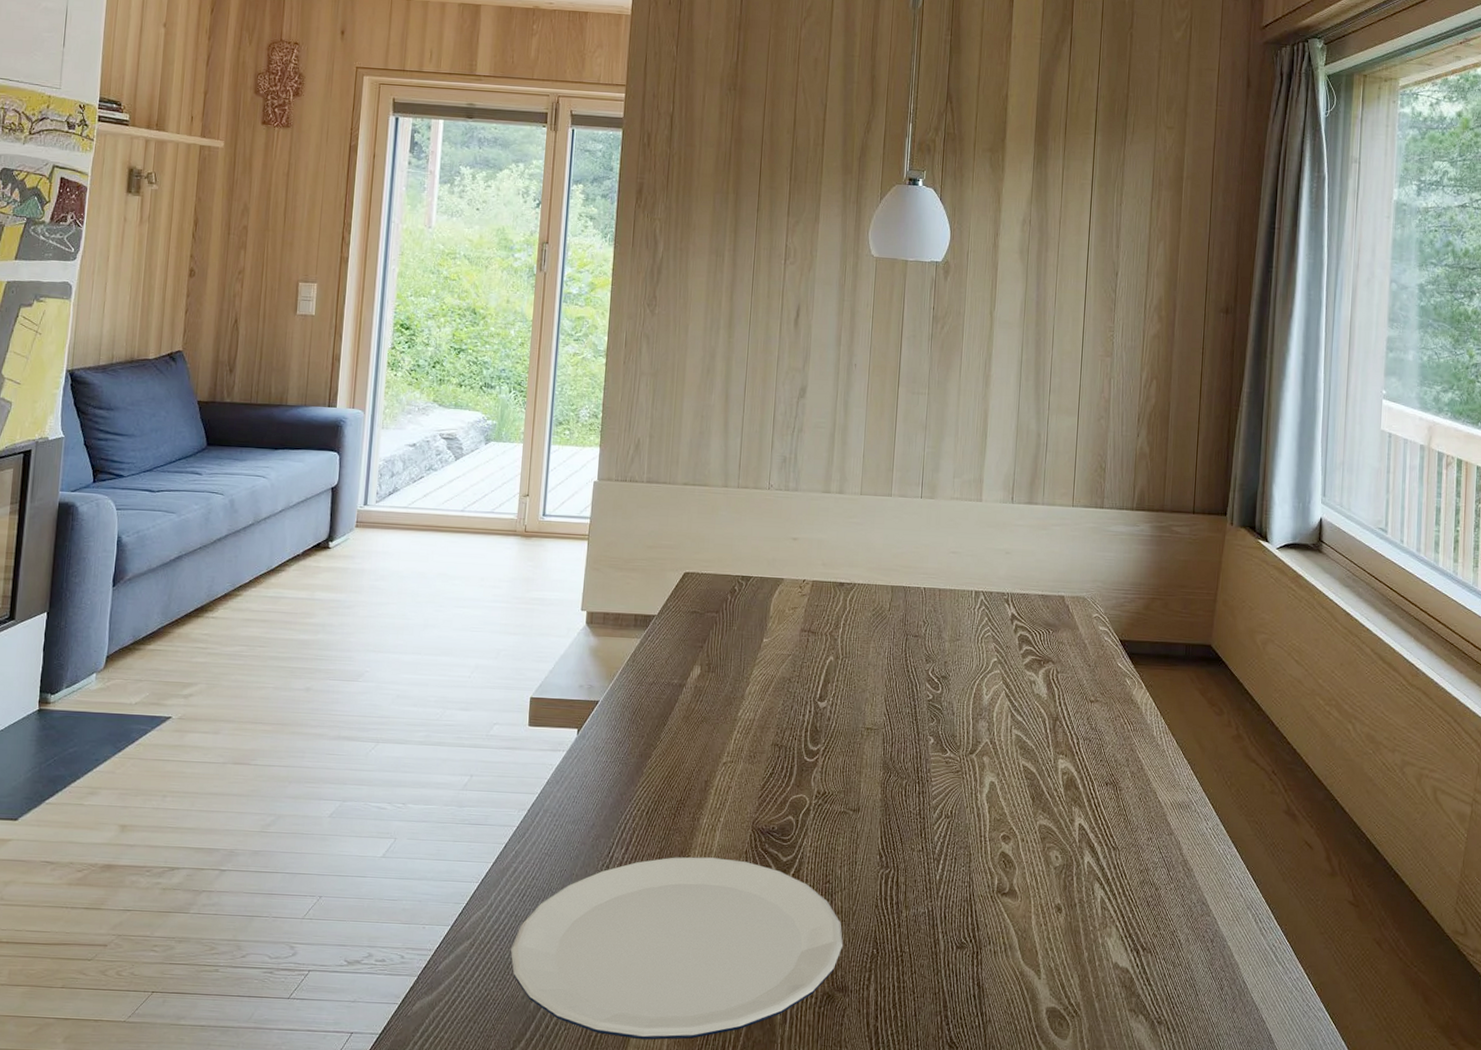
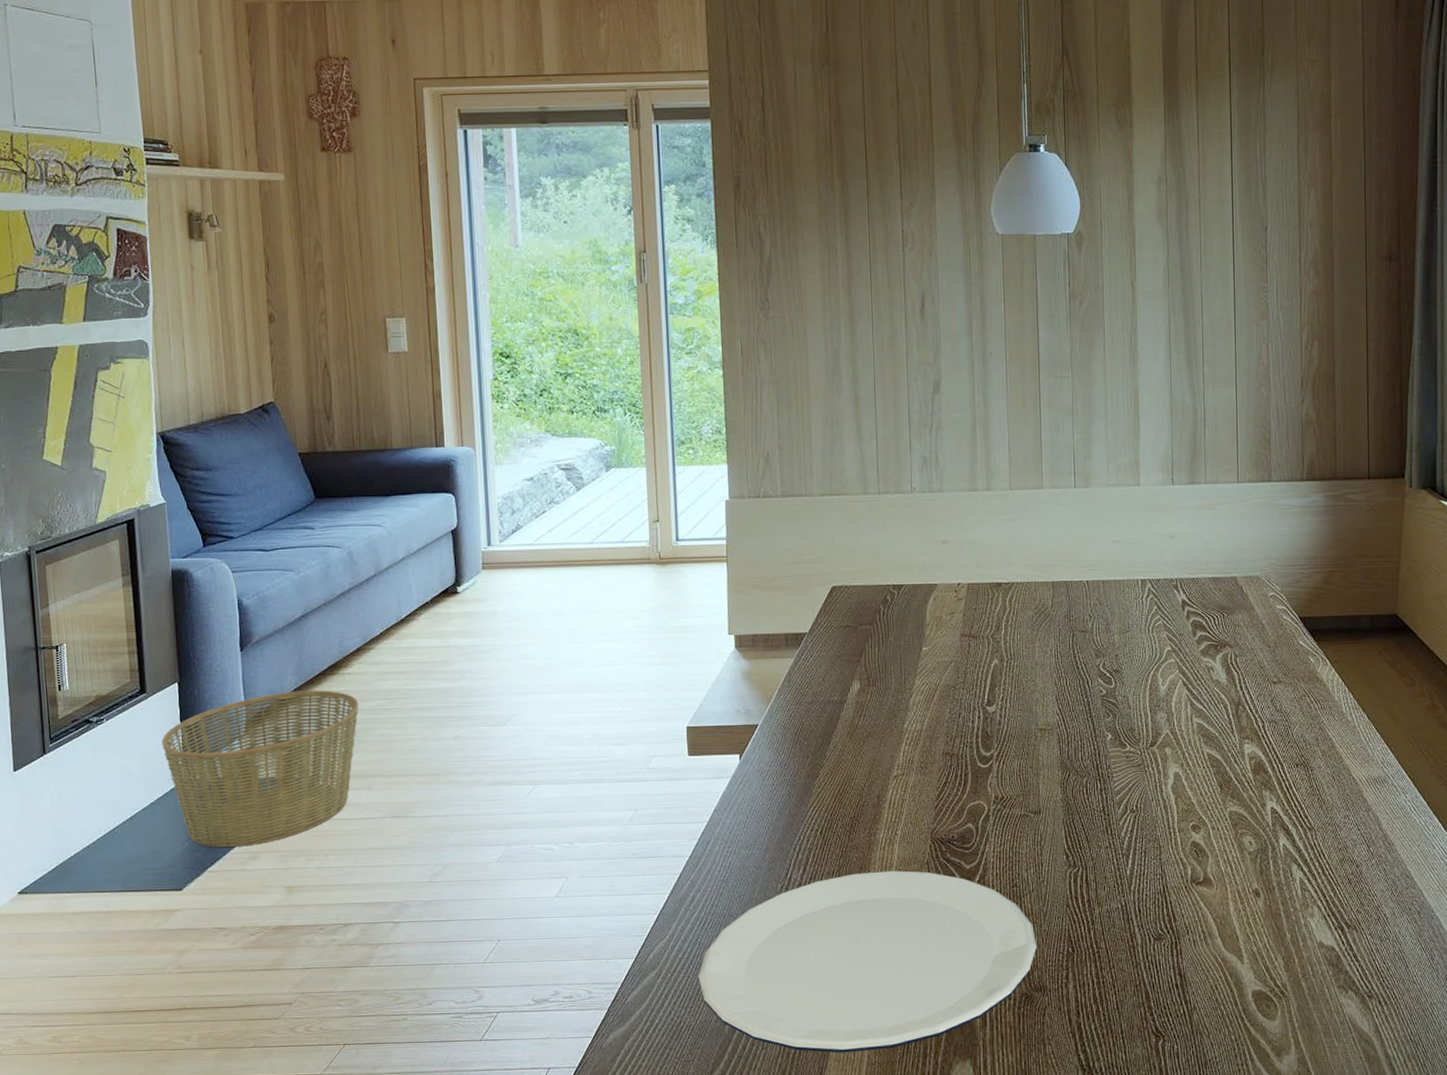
basket: none [21,630,219,781] -> present [162,690,359,848]

